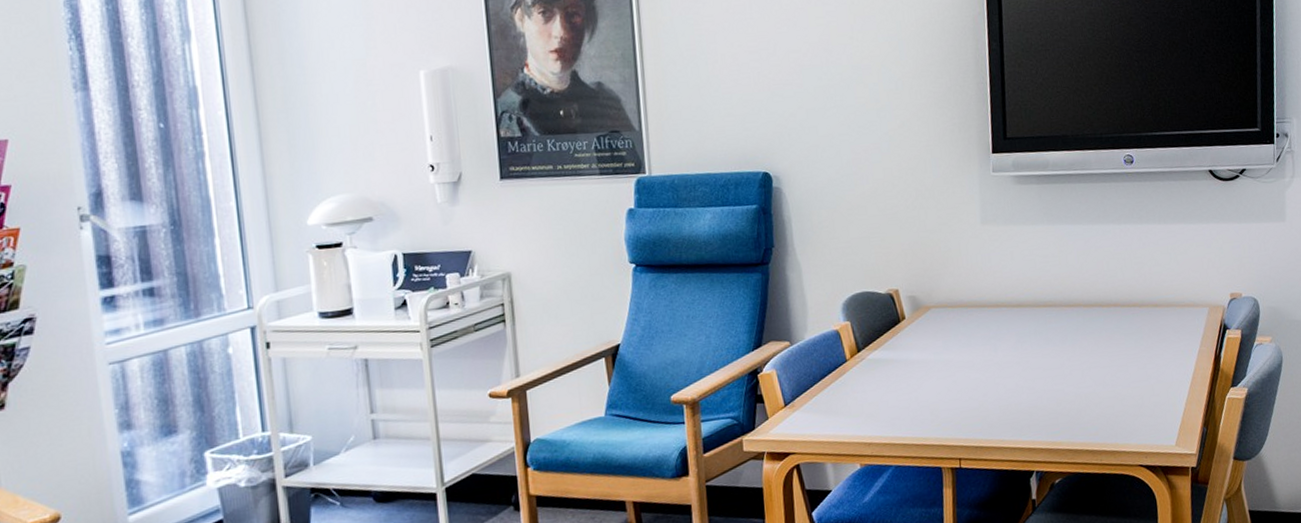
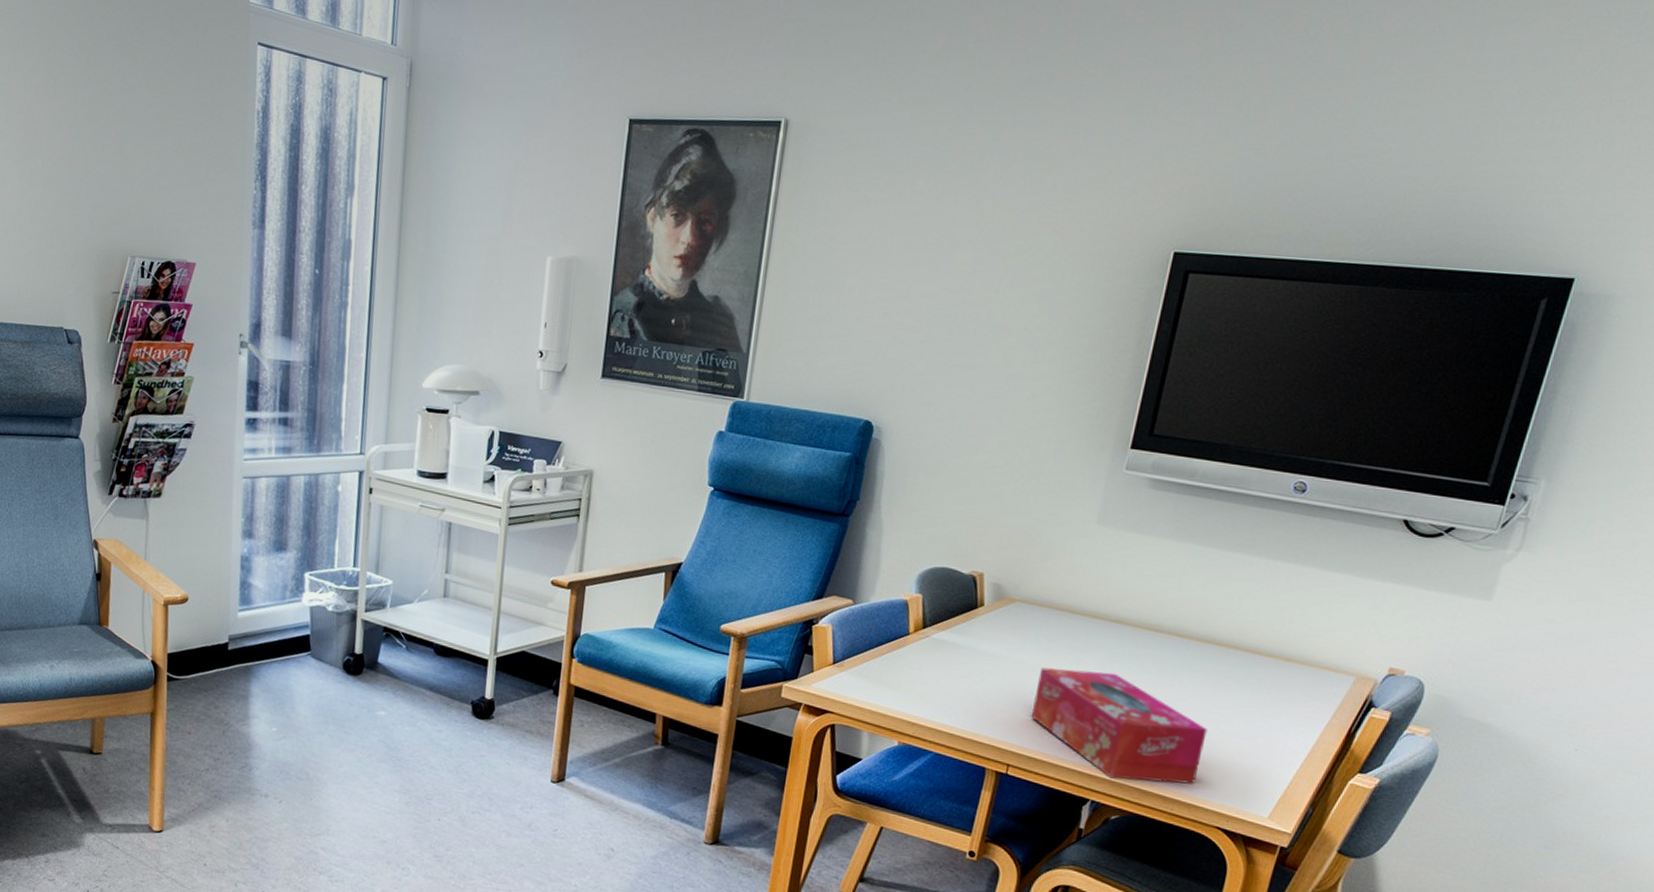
tissue box: none [966,352,1114,447] -> present [1031,667,1207,785]

